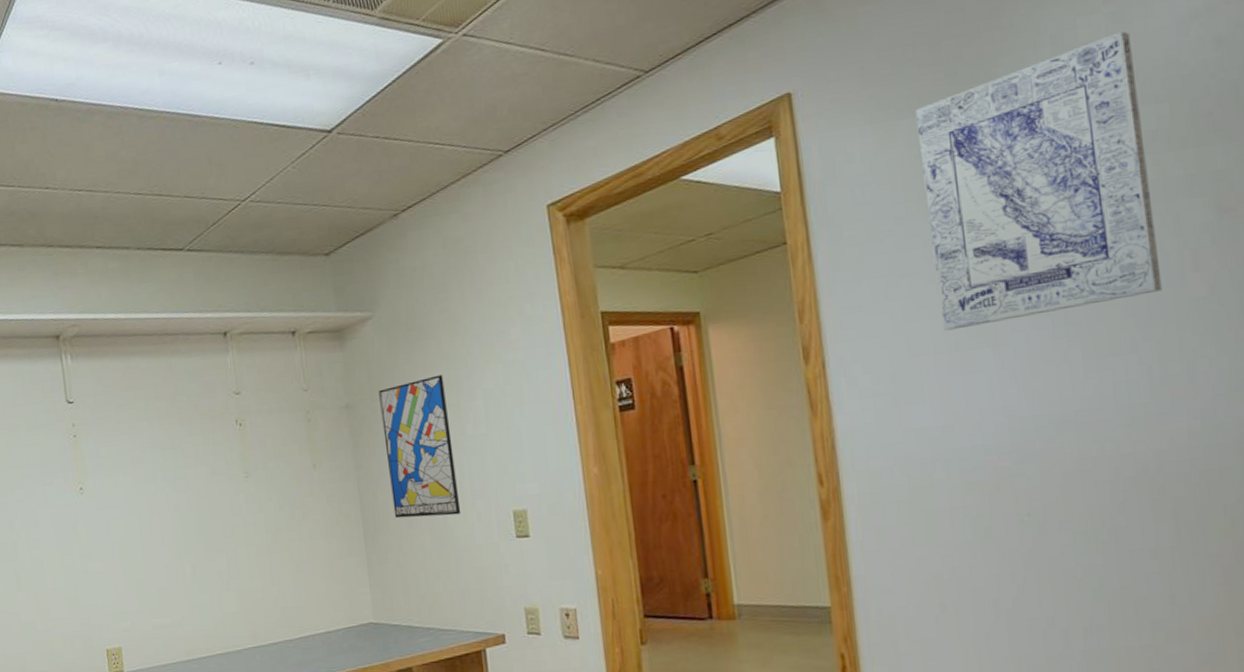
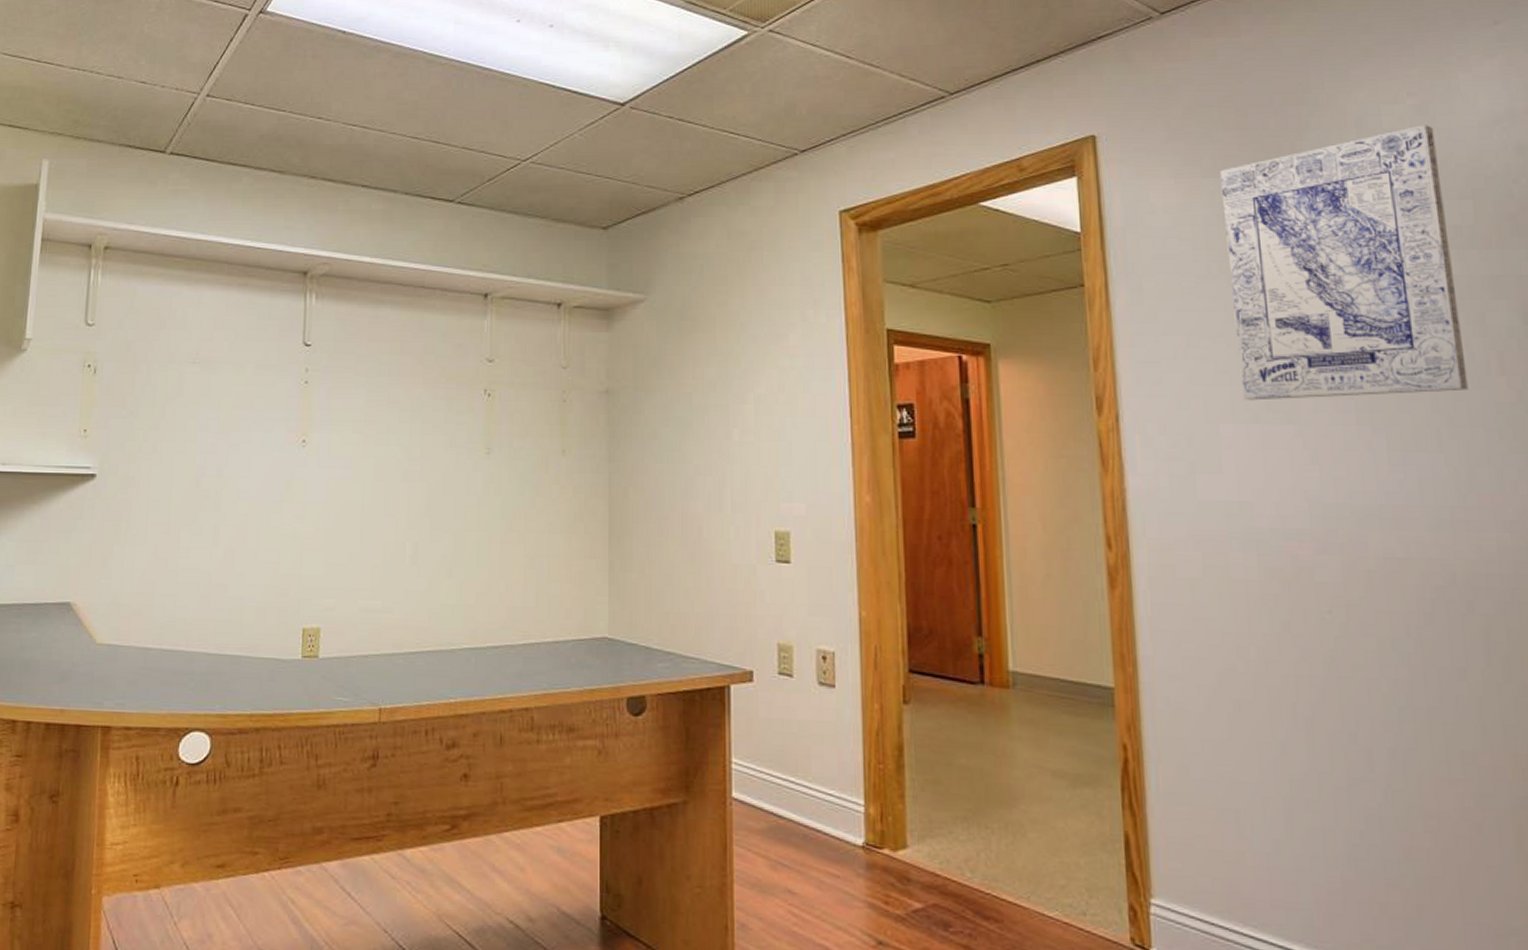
wall art: present [379,374,461,519] -> none [643,371,718,527]

